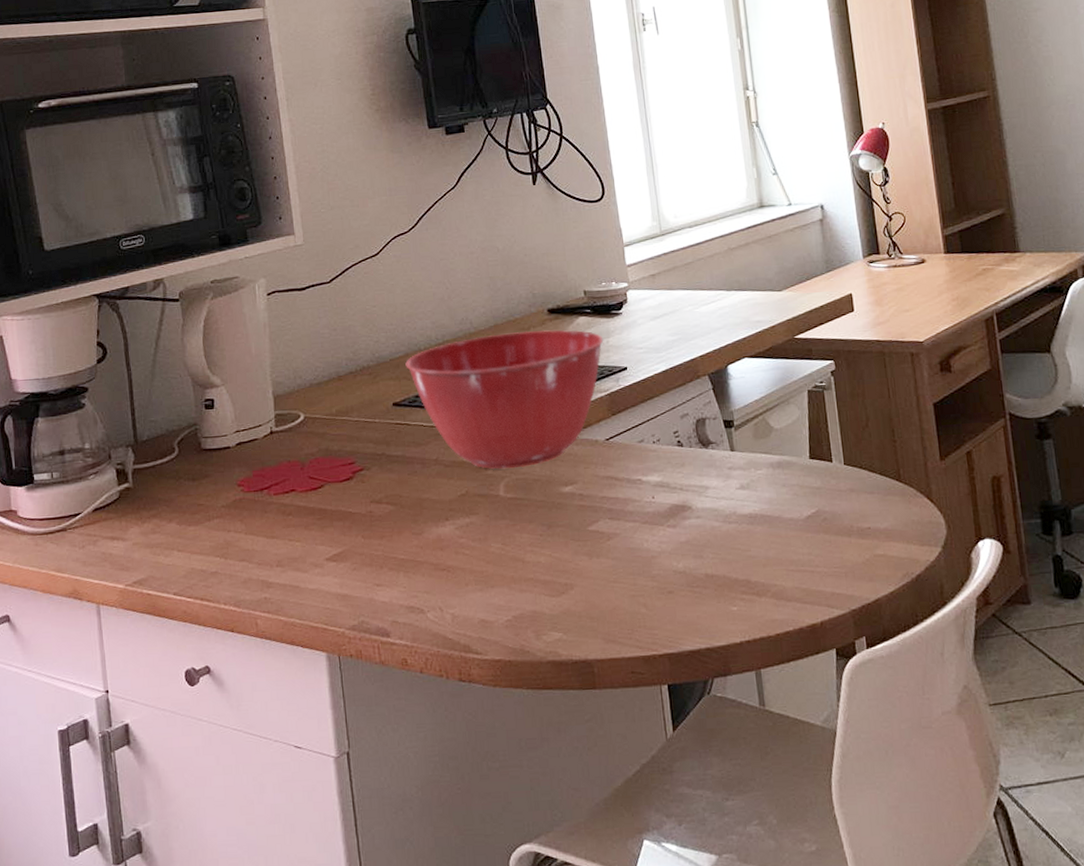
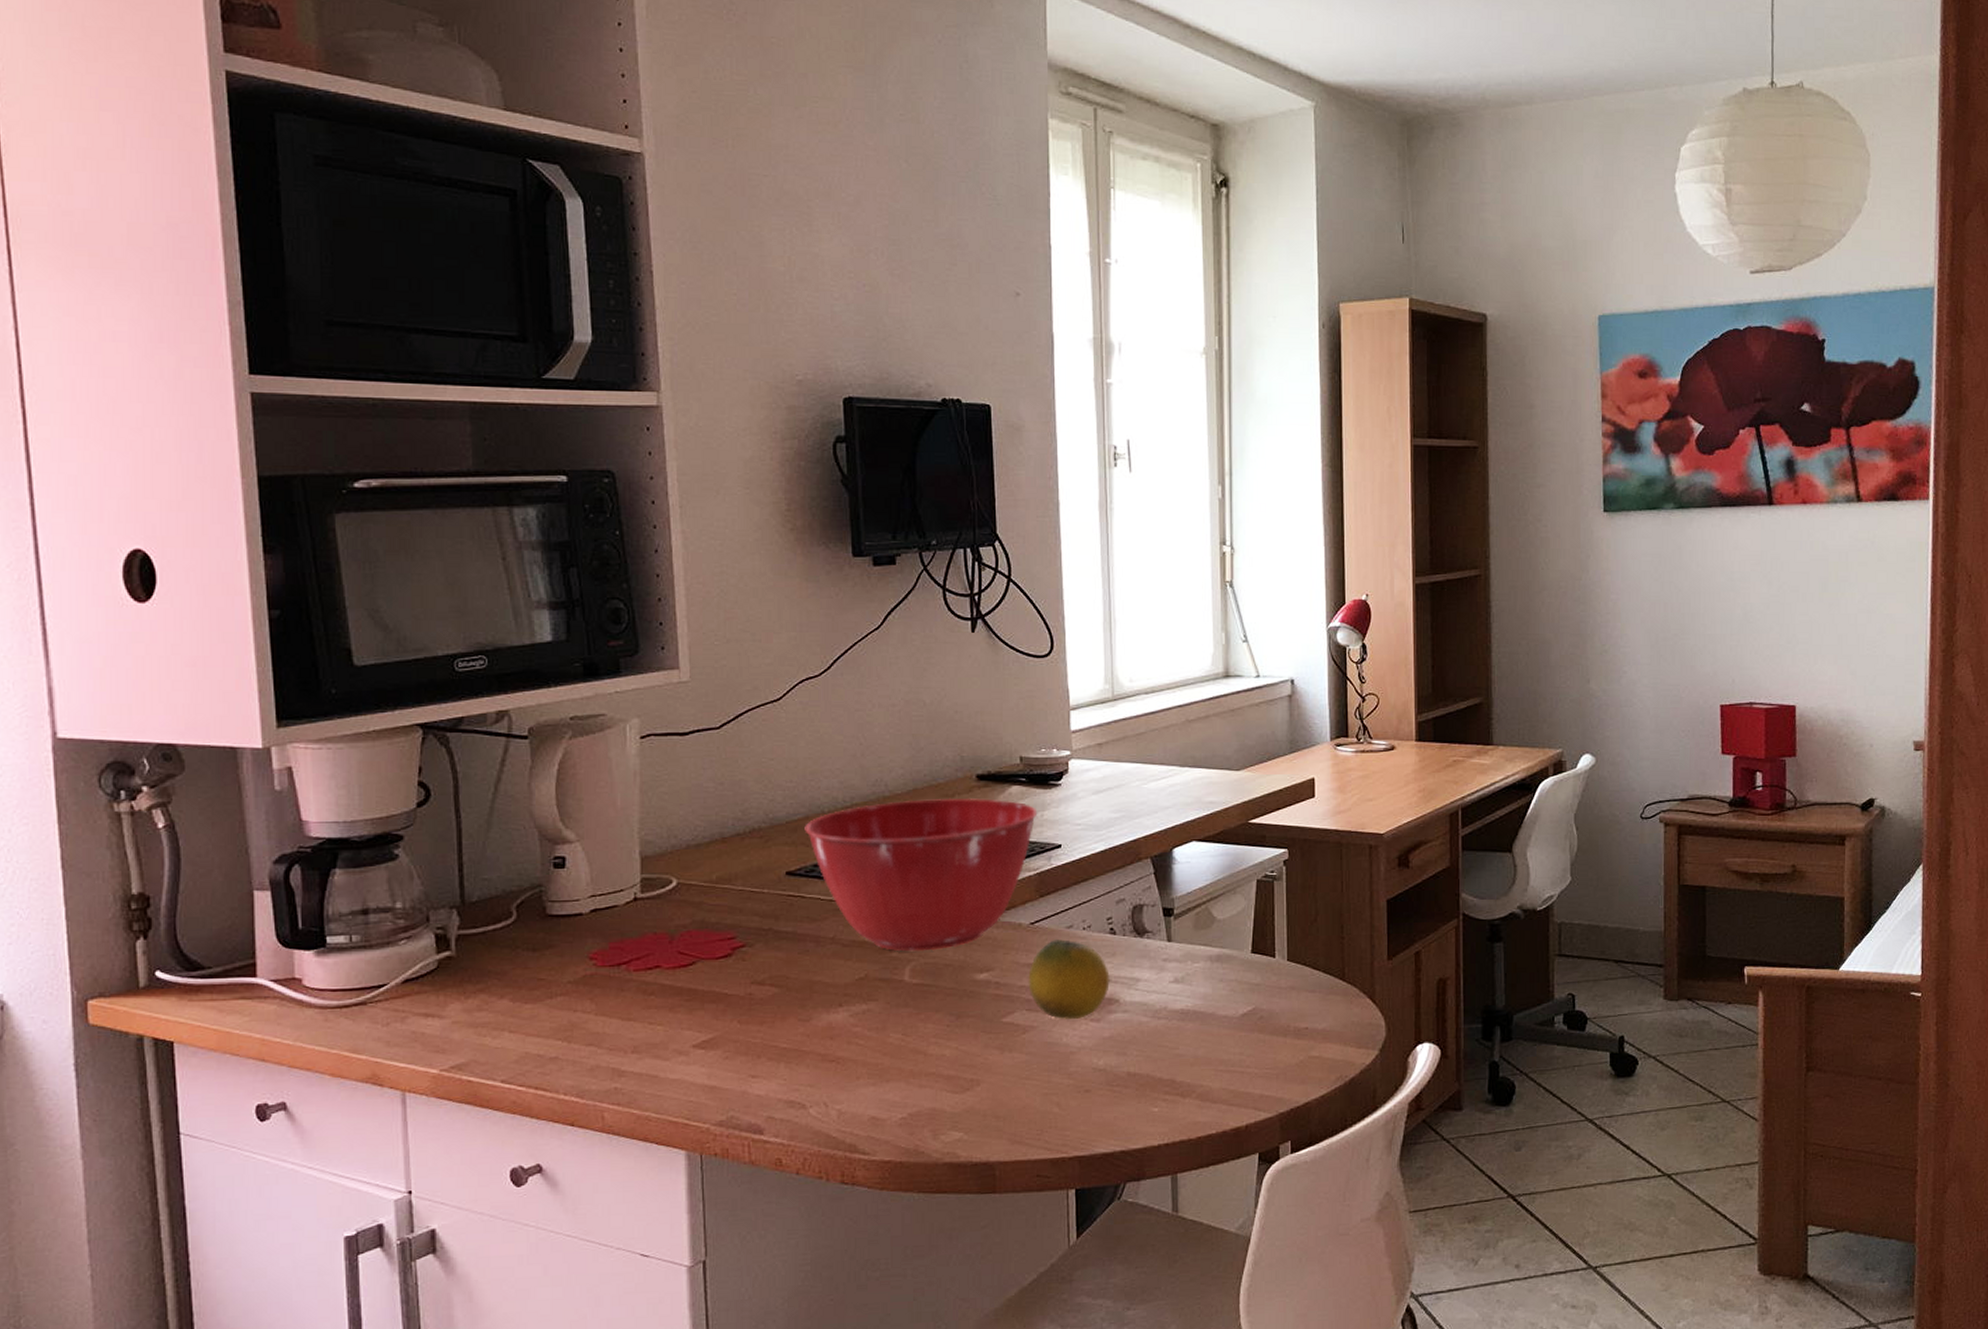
fruit: none [608,453,682,526] -> present [1028,939,1110,1019]

